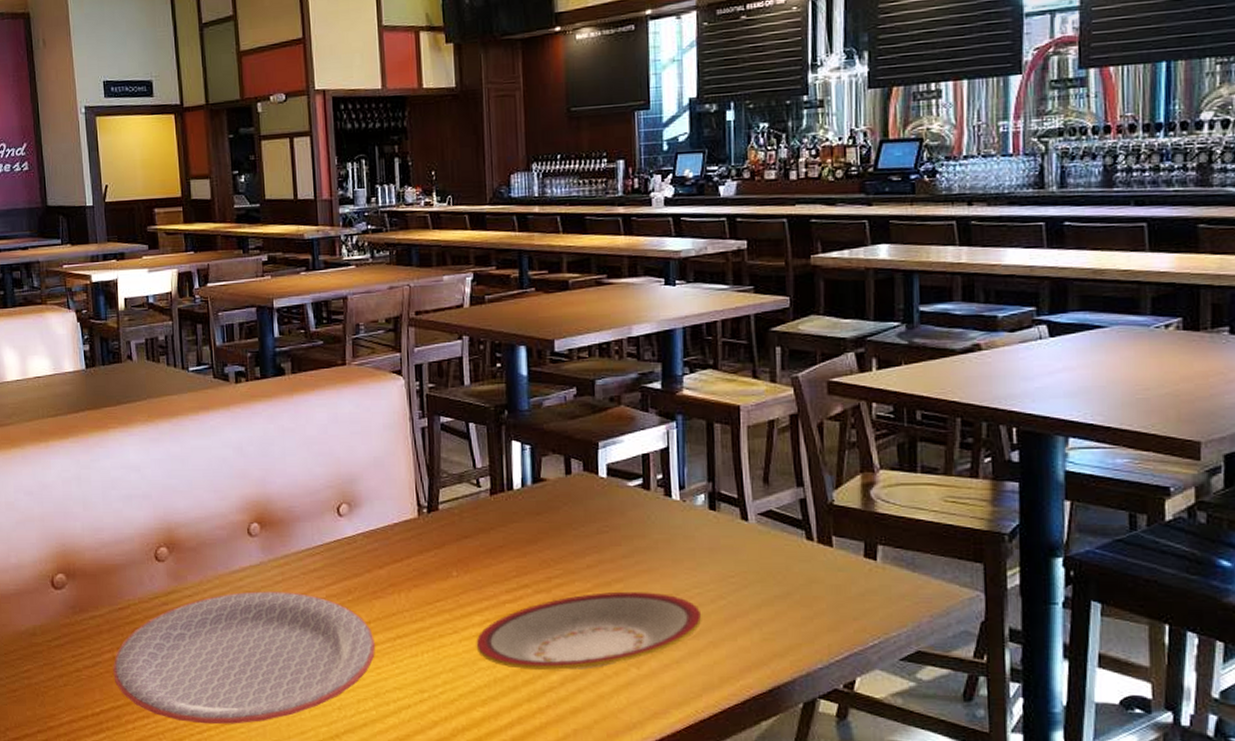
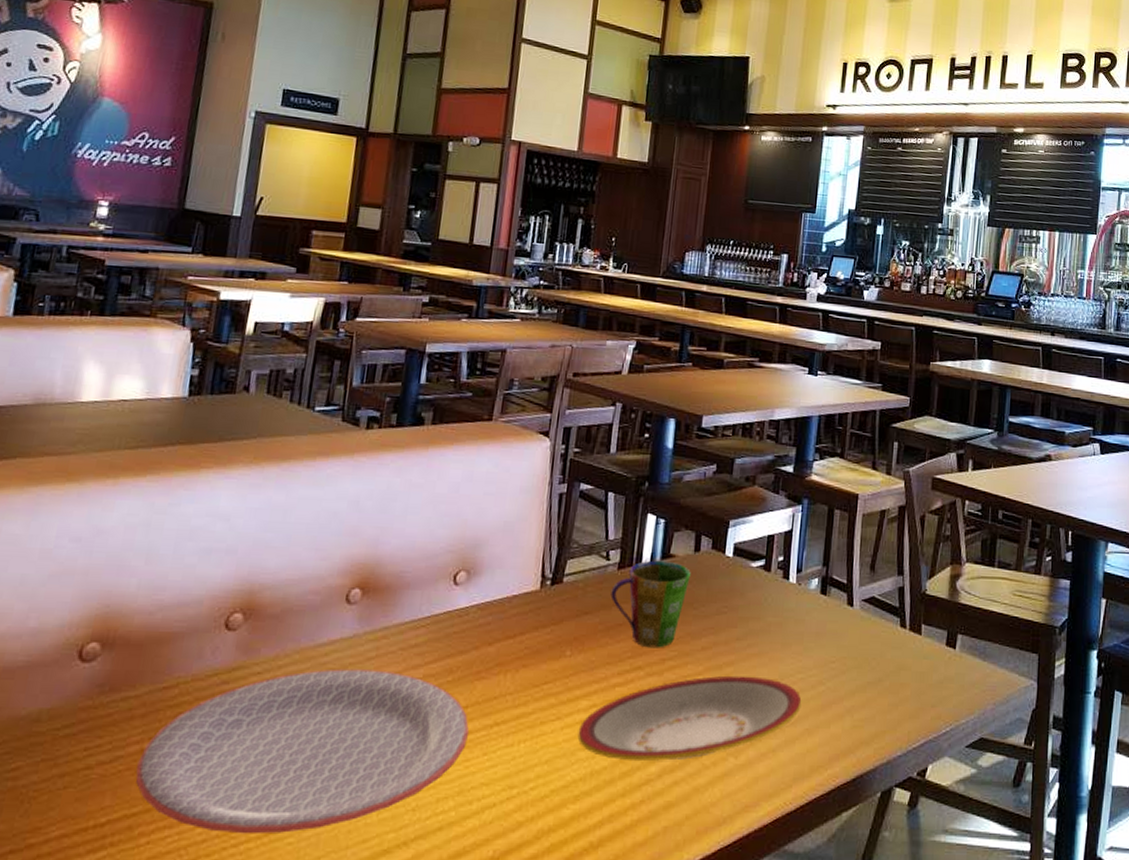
cup: none [487,485,565,567] -> present [610,560,691,648]

